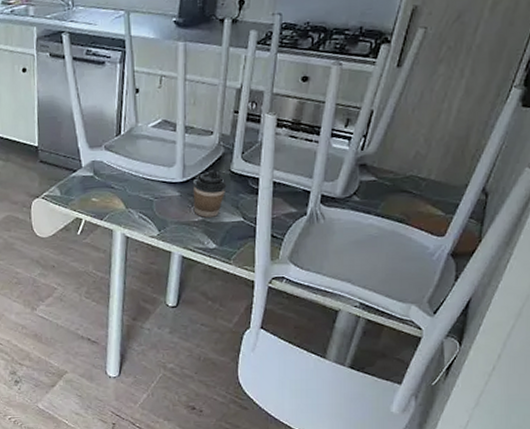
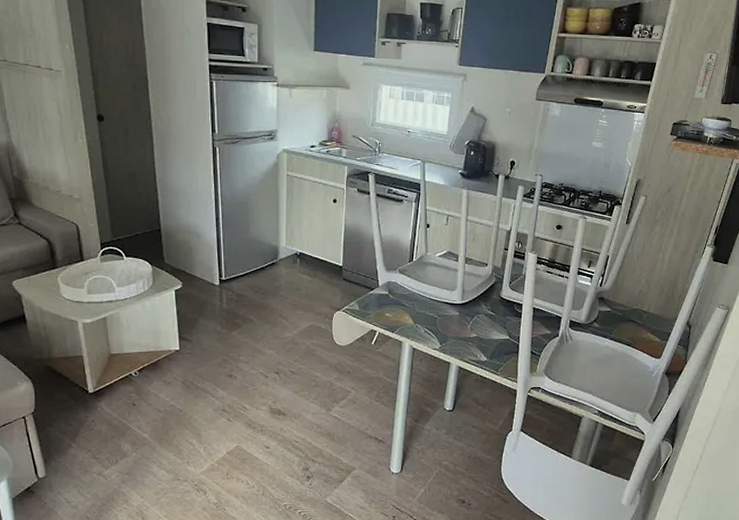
coffee cup: present [192,170,227,218] -> none [469,296,497,335]

